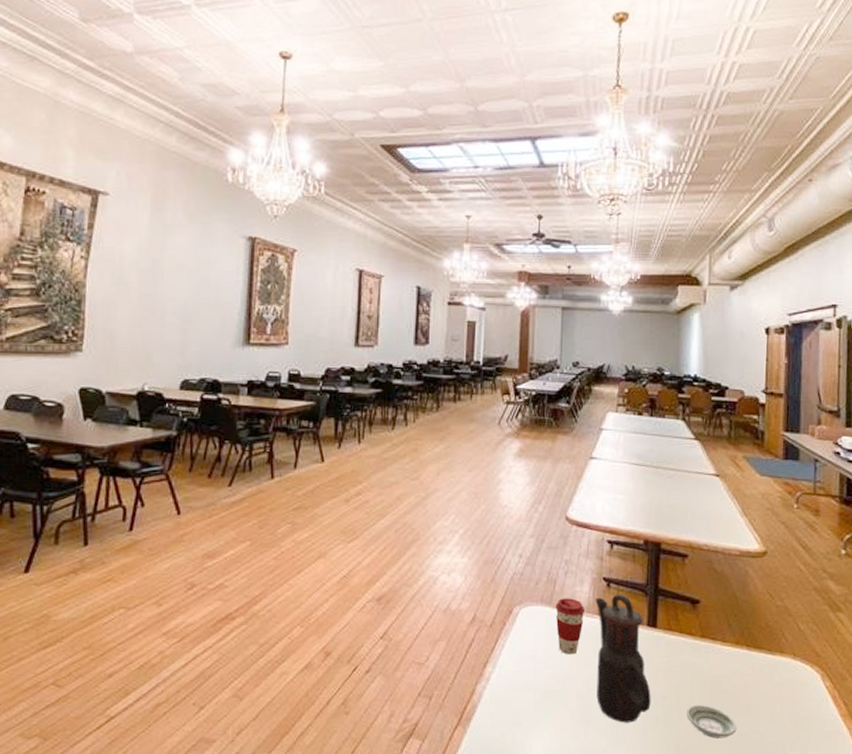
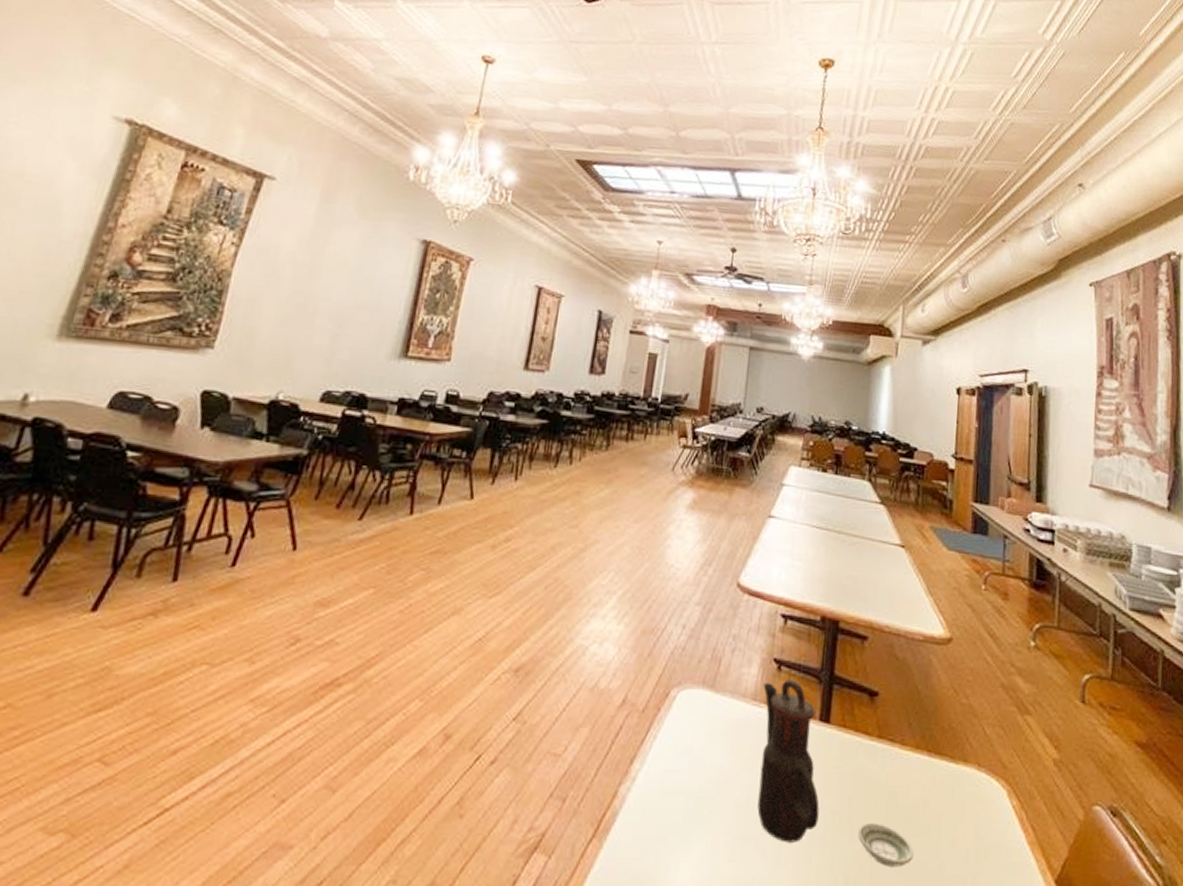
coffee cup: present [555,598,584,655] -> none [717,681,751,752]

